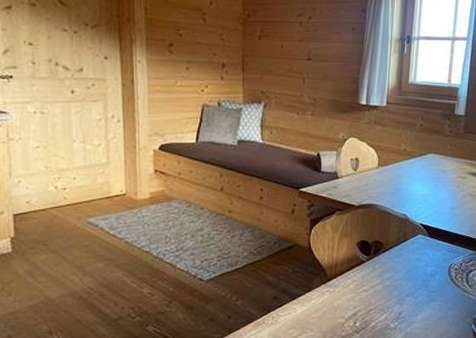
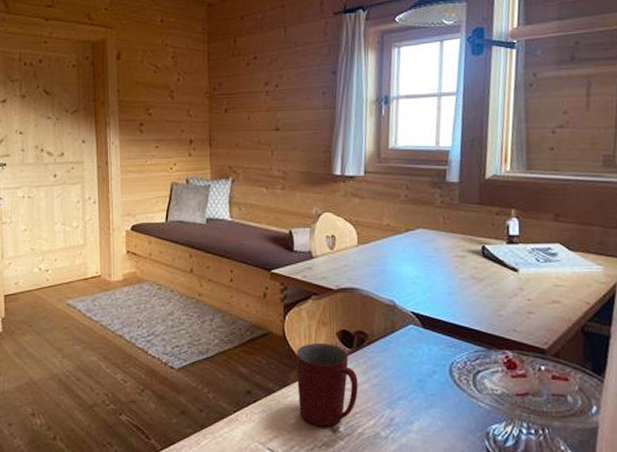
mug: none [320,253,373,323] -> present [297,344,358,427]

